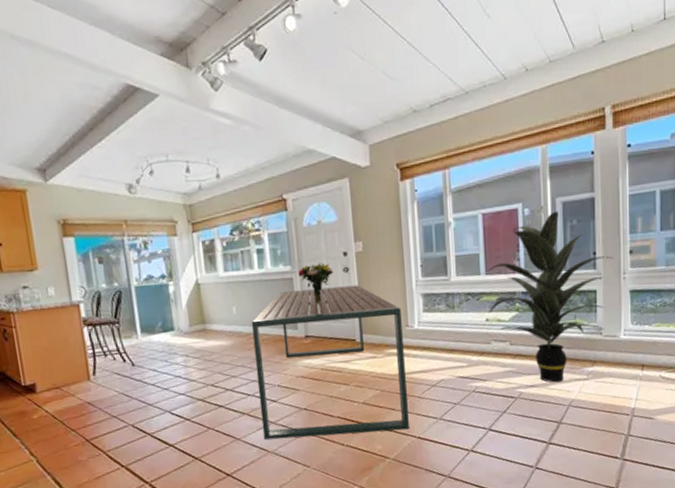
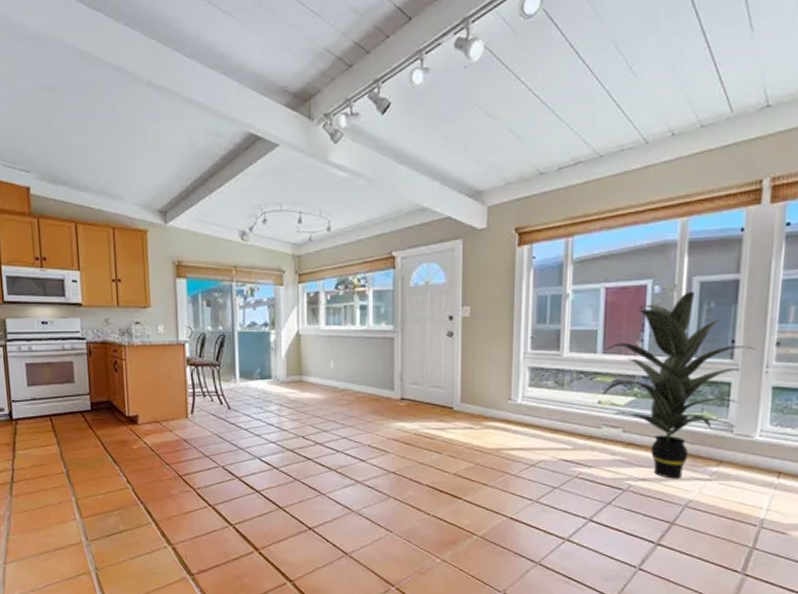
dining table: present [251,285,409,440] -> none [347,351,505,508]
bouquet: present [298,263,334,304] -> none [400,325,437,367]

